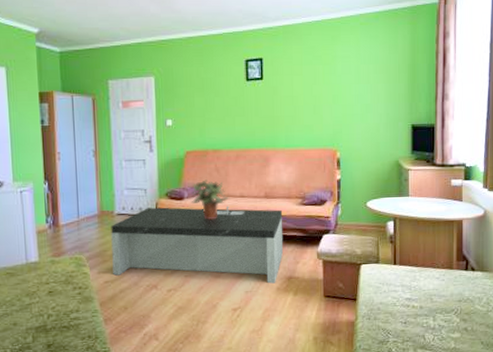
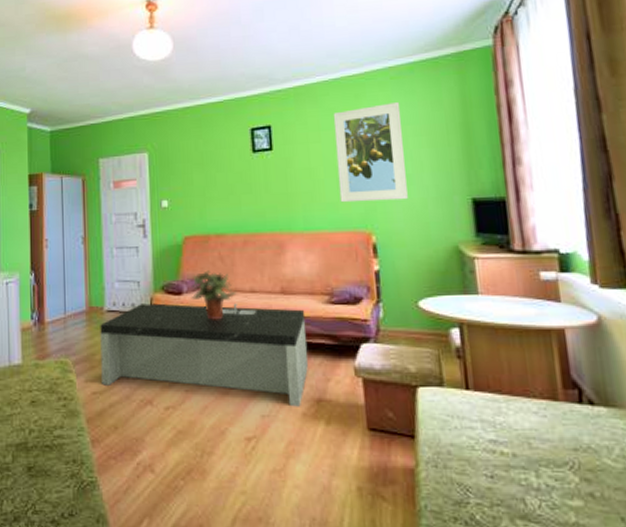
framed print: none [313,45,367,126] -> present [333,102,408,203]

